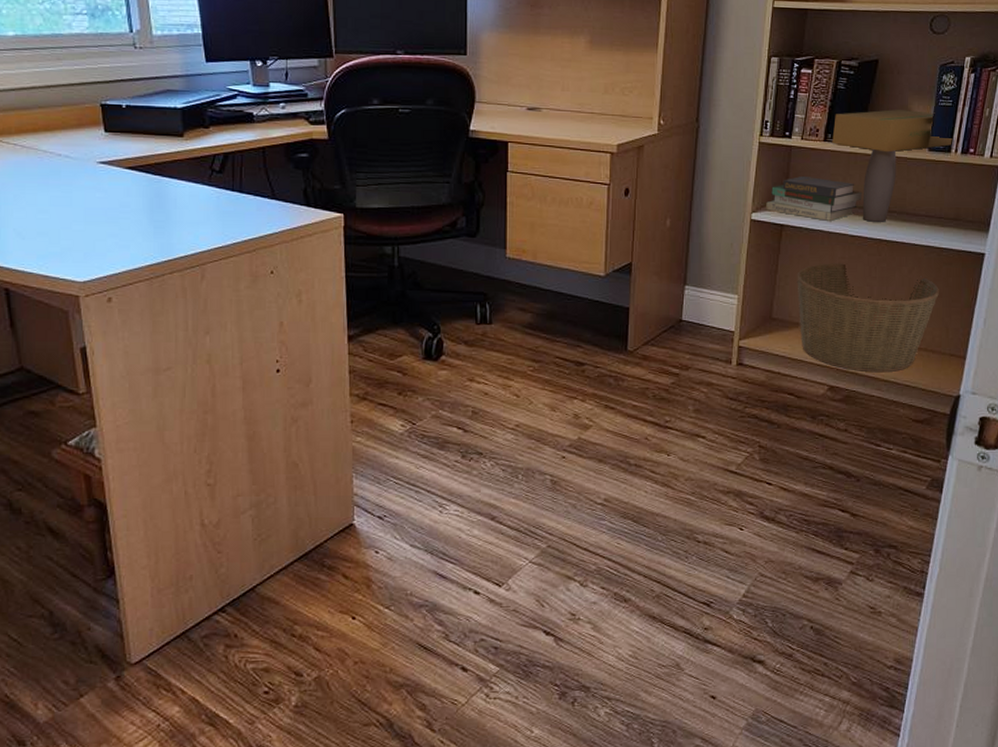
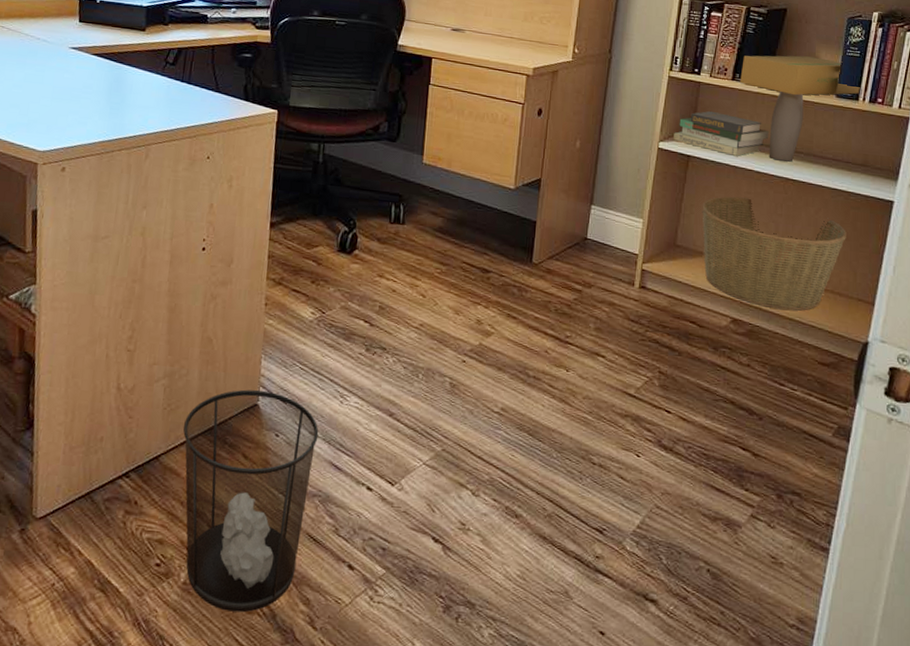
waste bin: none [276,510,420,727] -> present [183,389,319,613]

